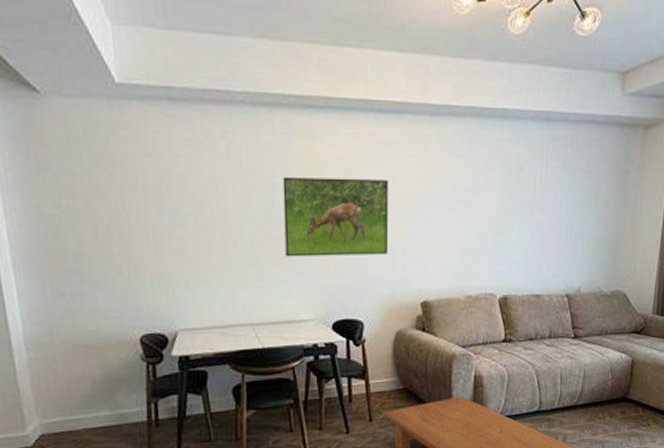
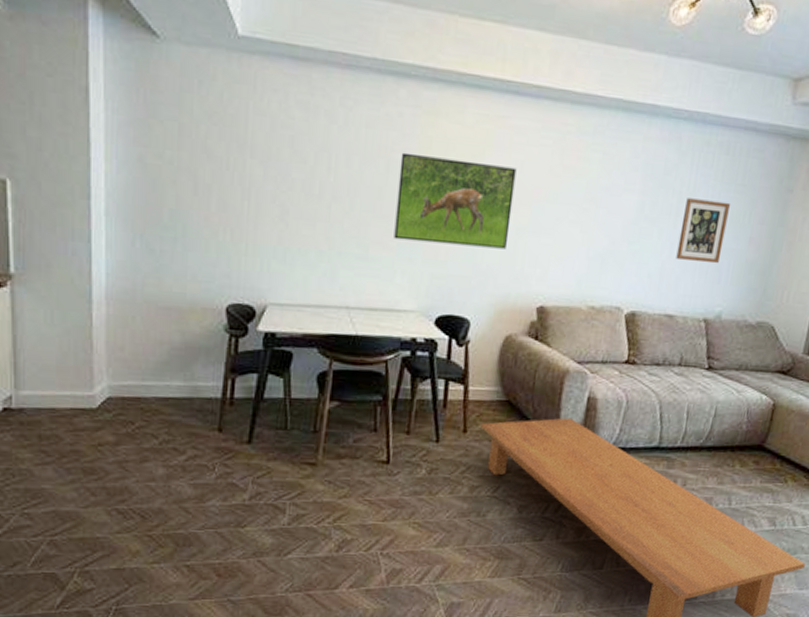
wall art: none [537,189,578,245] -> present [676,198,730,264]

